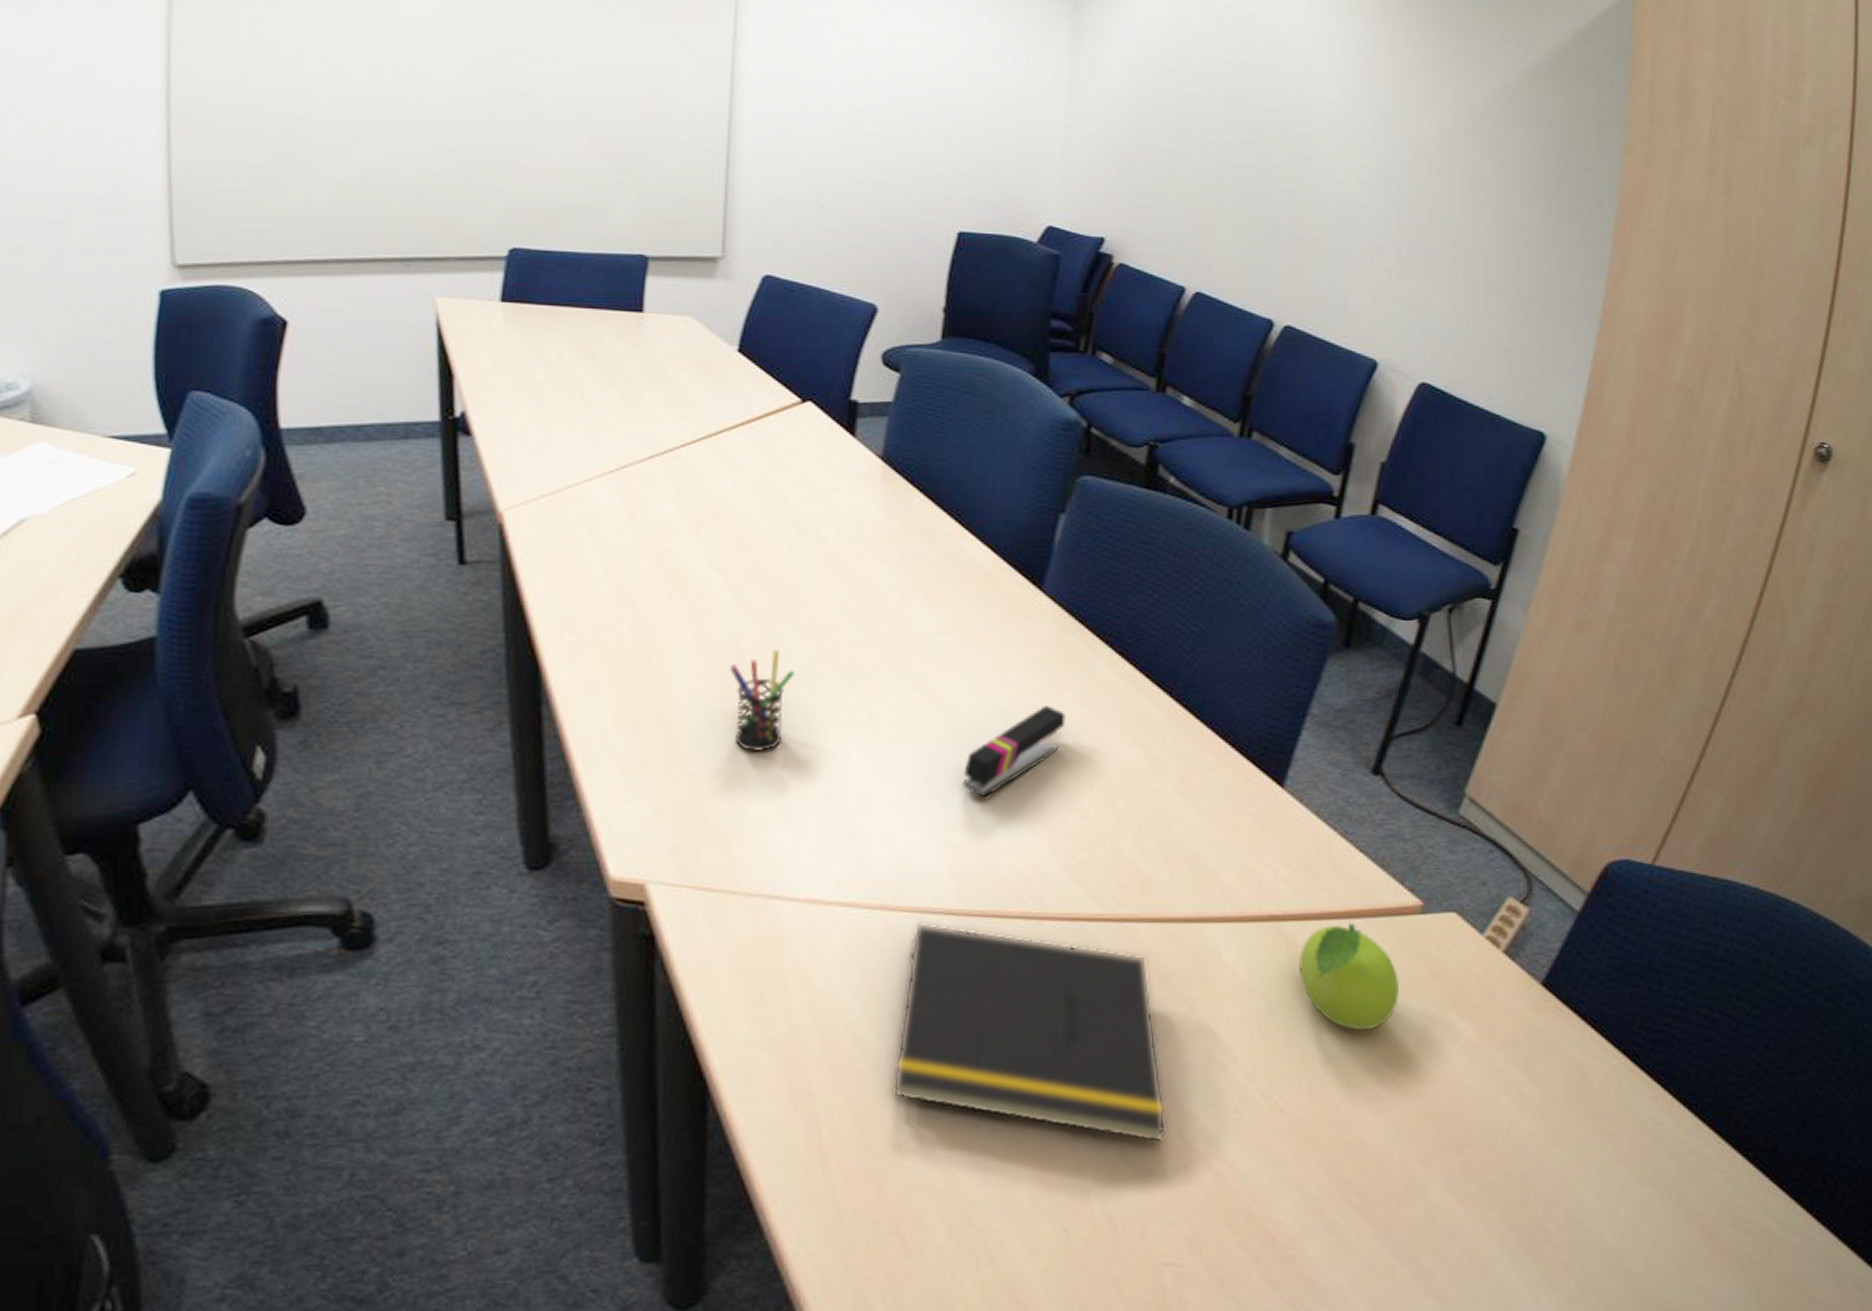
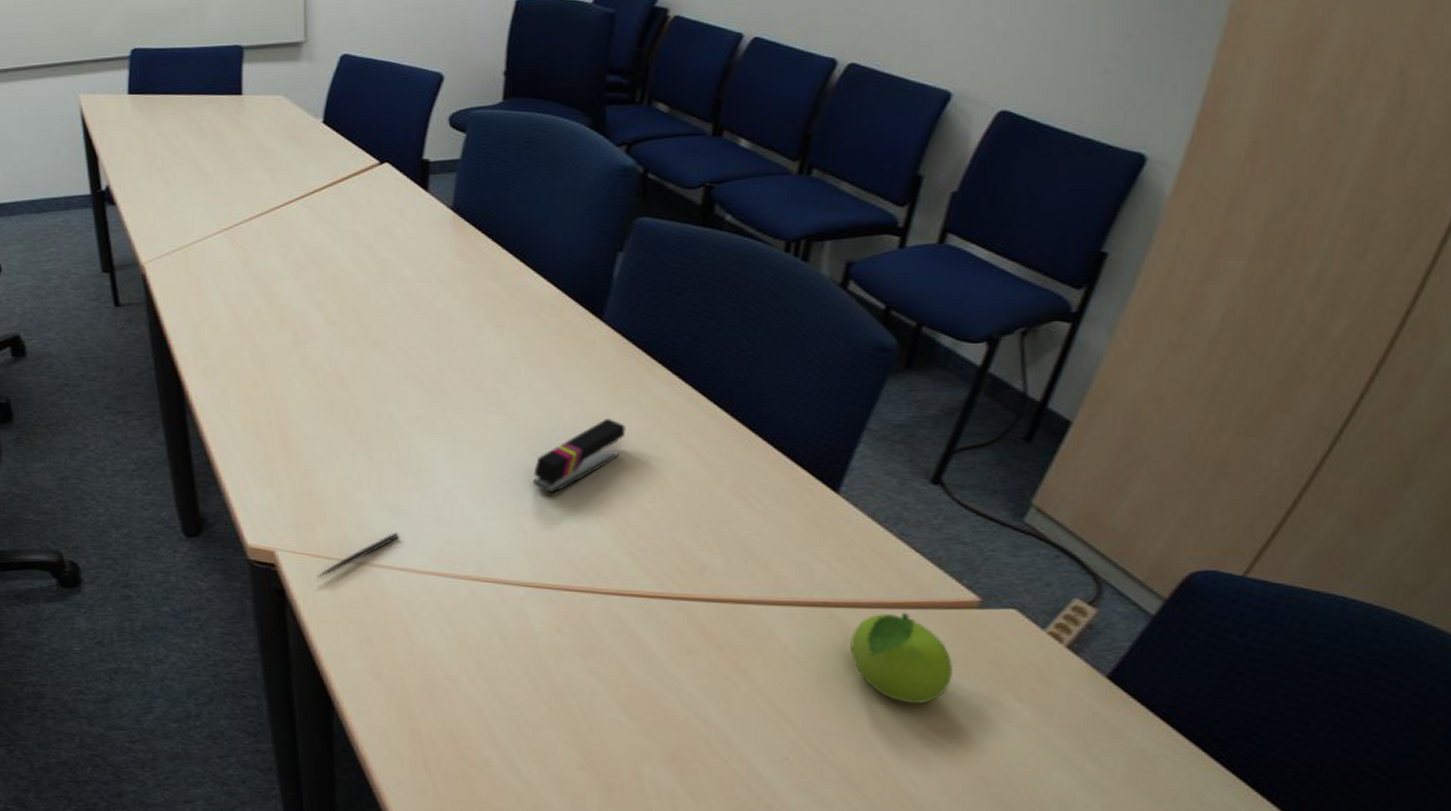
pen: none [697,853,803,917] -> present [316,533,399,578]
pen holder: present [730,650,796,751] -> none [331,372,386,452]
notepad: present [892,922,1167,1144] -> none [480,591,722,778]

